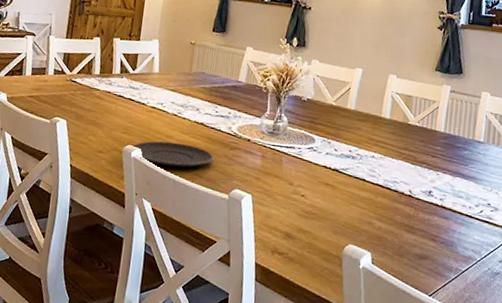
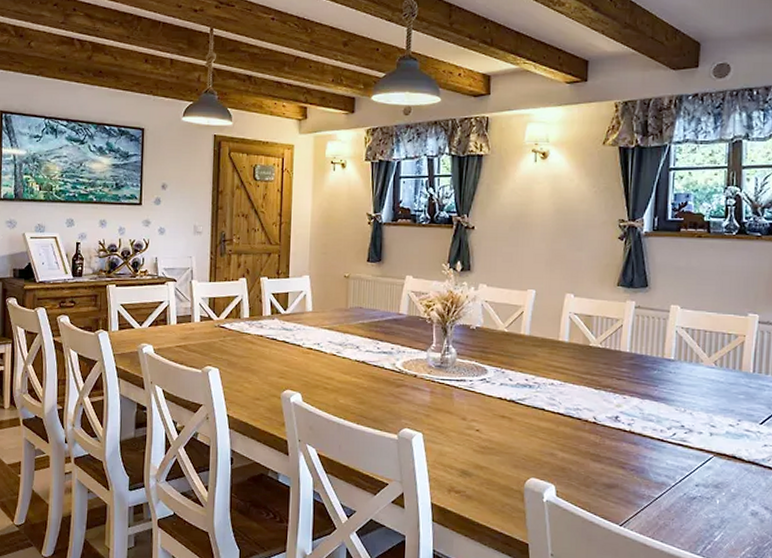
plate: present [131,141,214,167] -> none [289,383,379,410]

